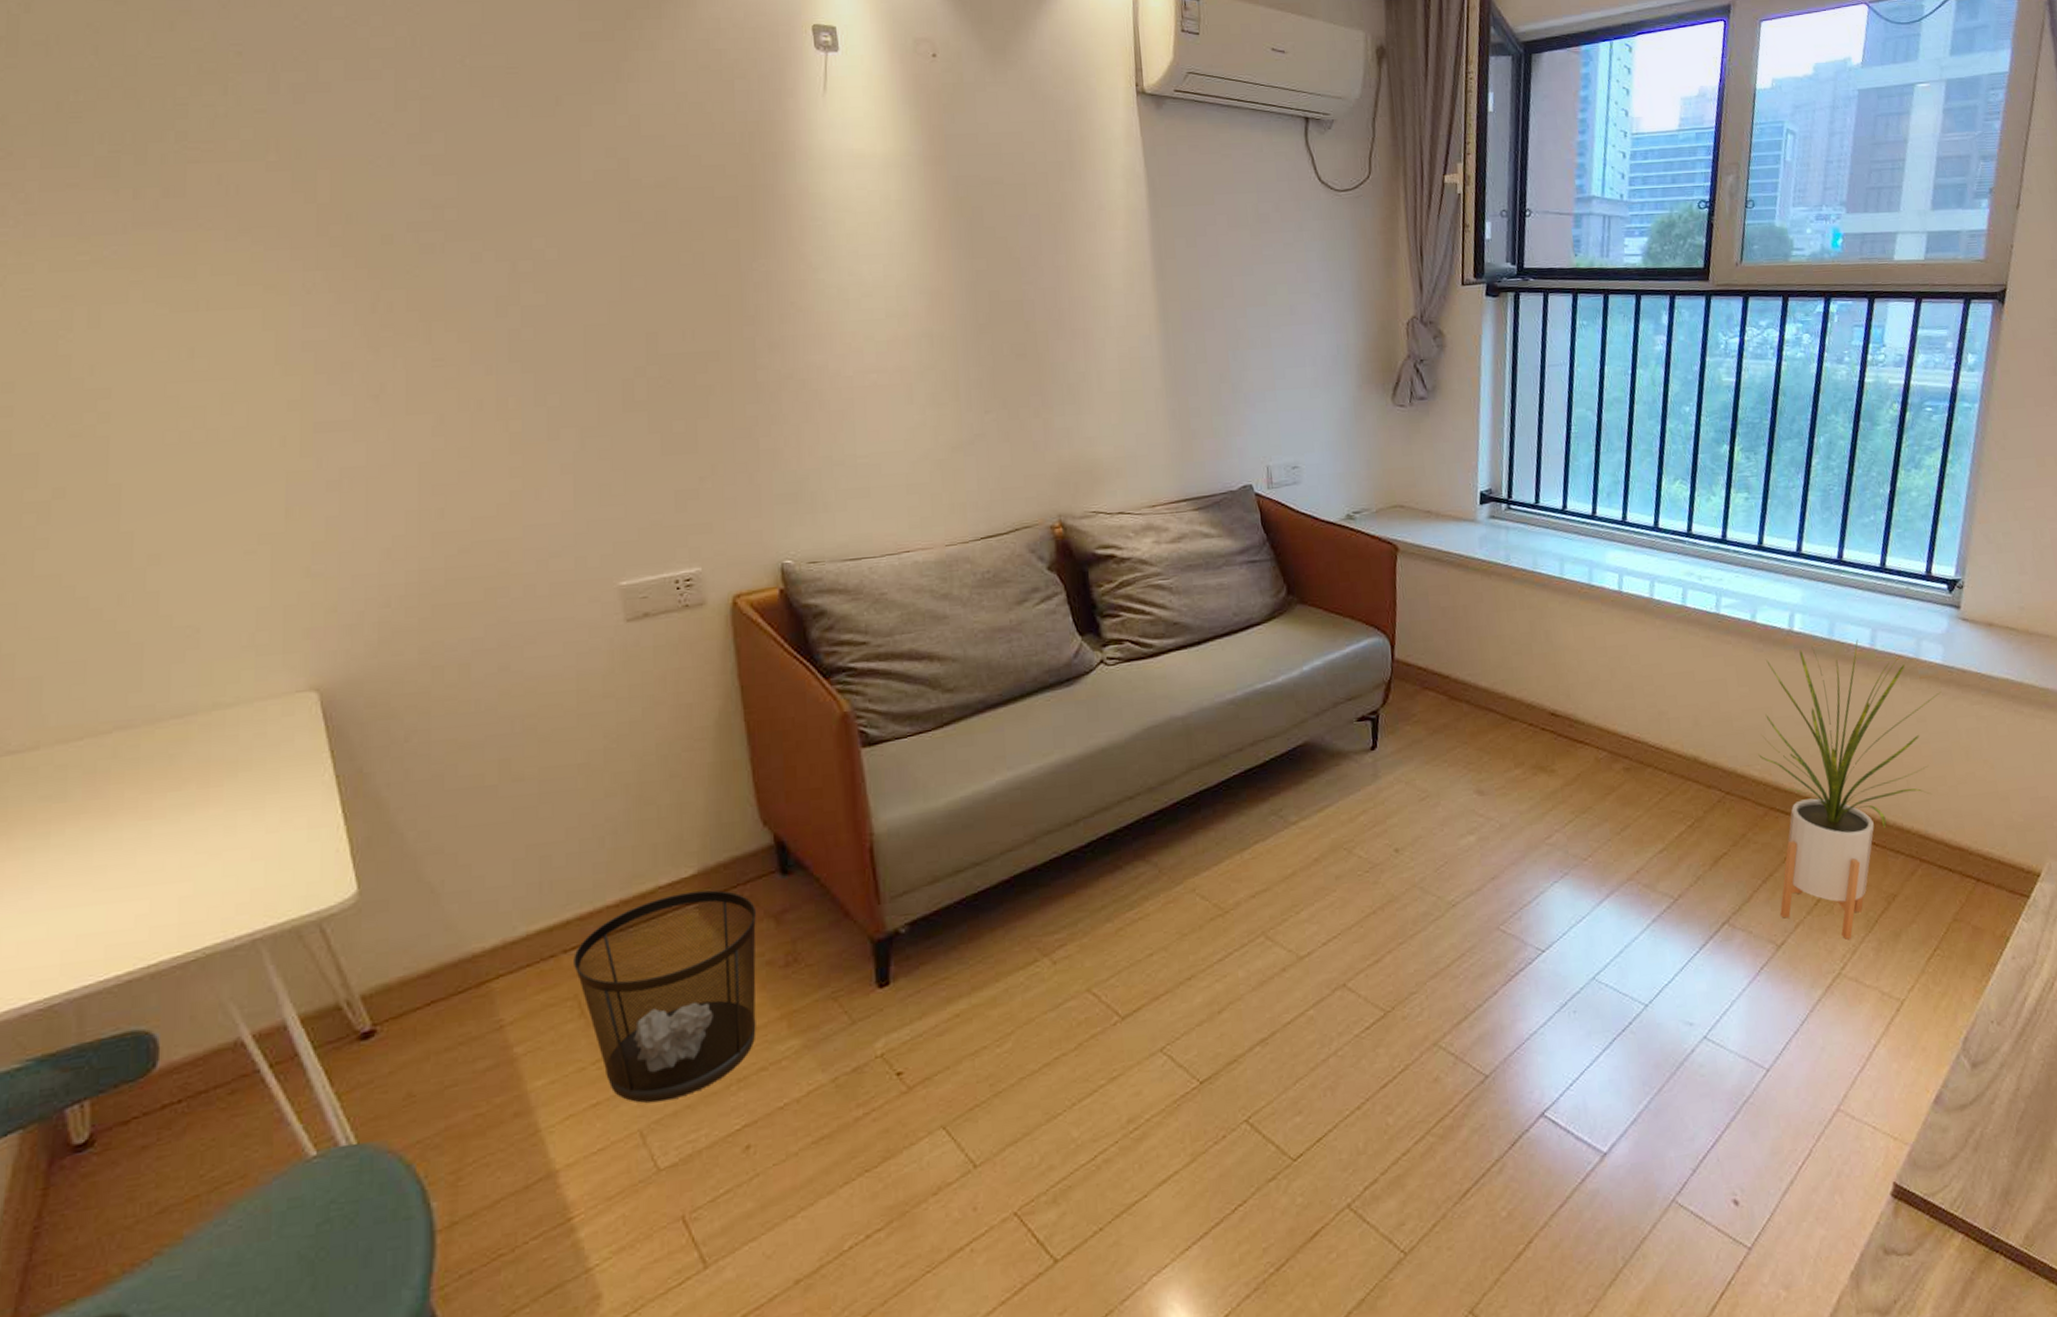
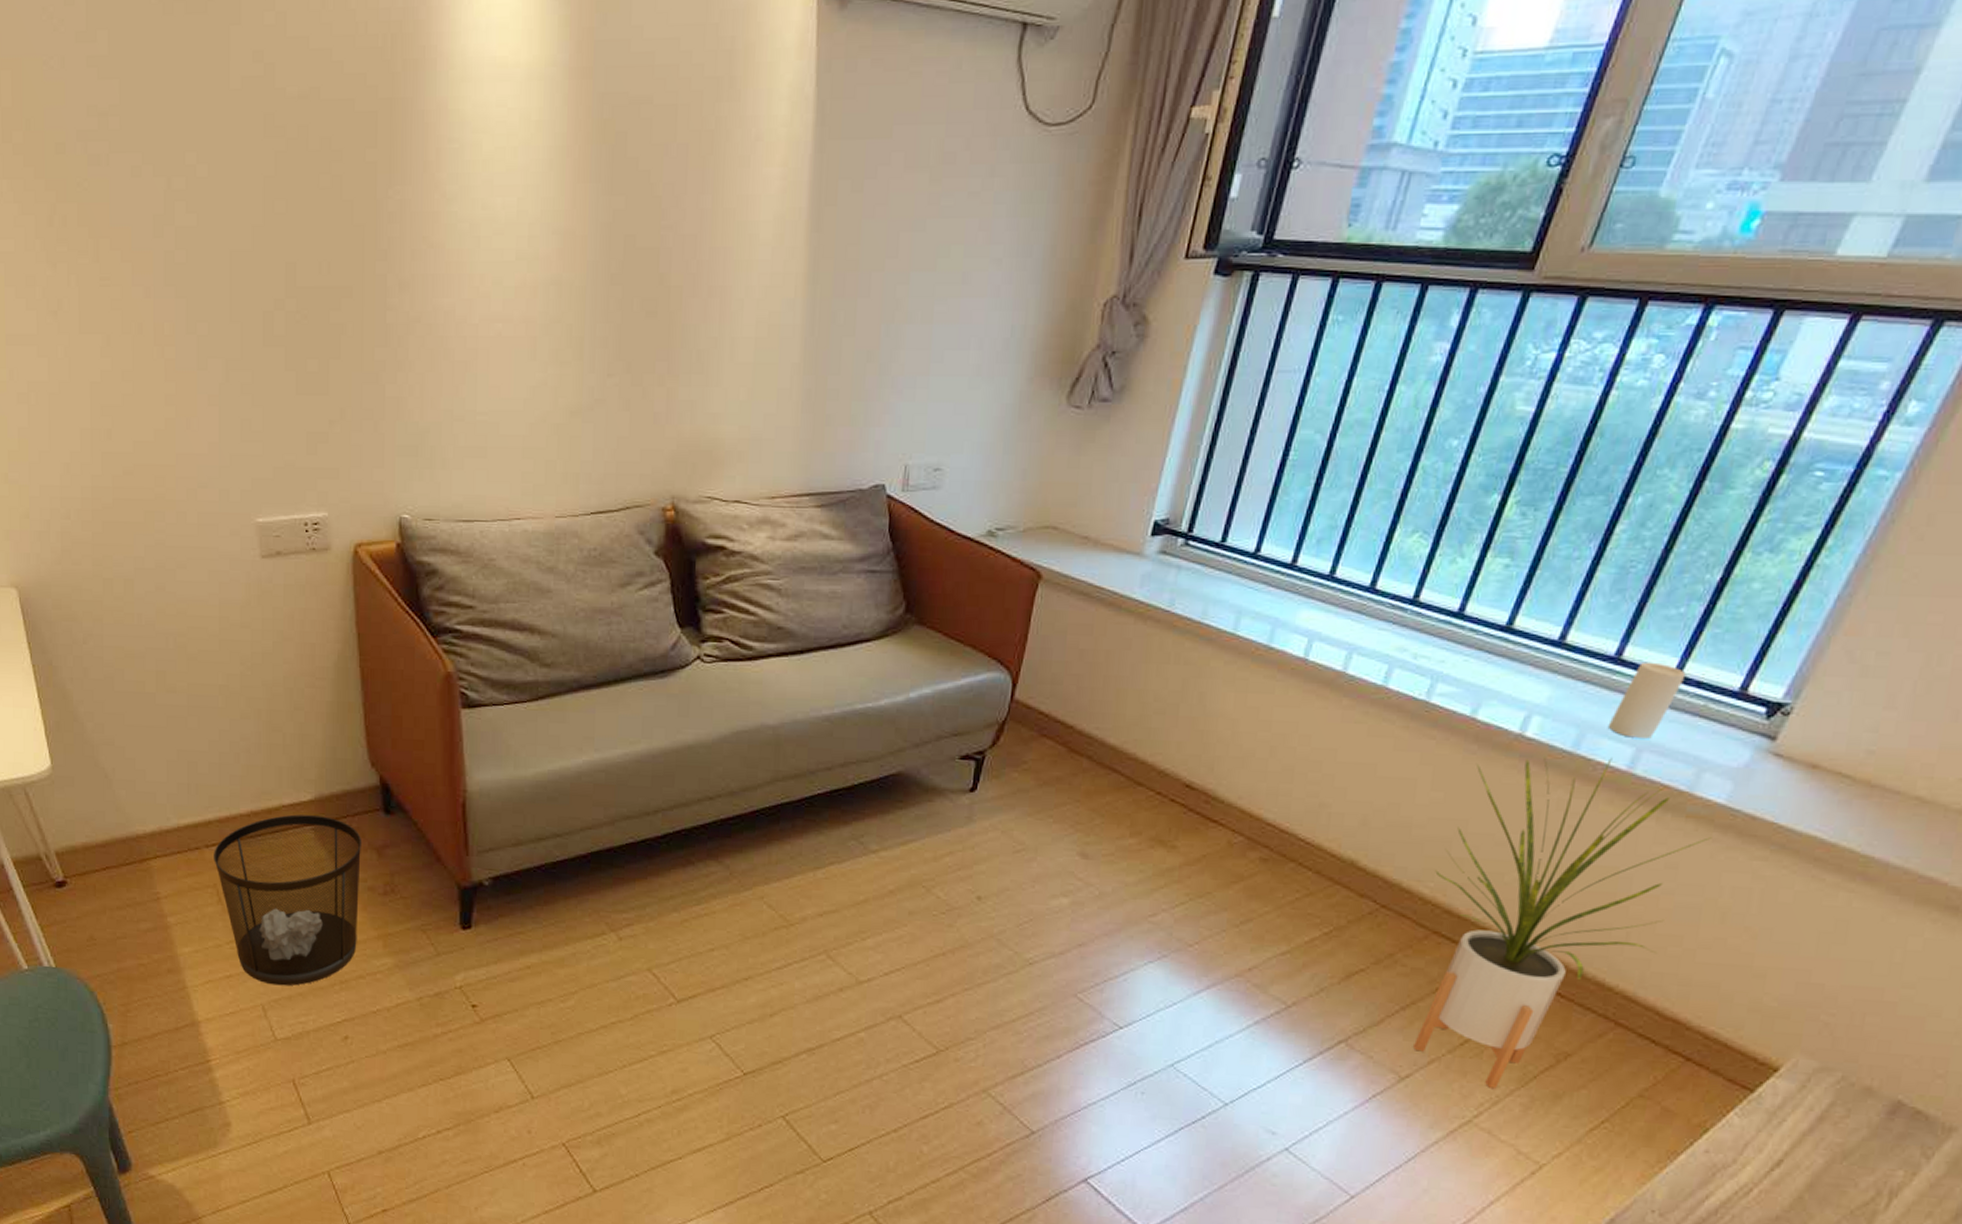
candle: none [1847,560,1889,622] -> present [1607,661,1686,740]

